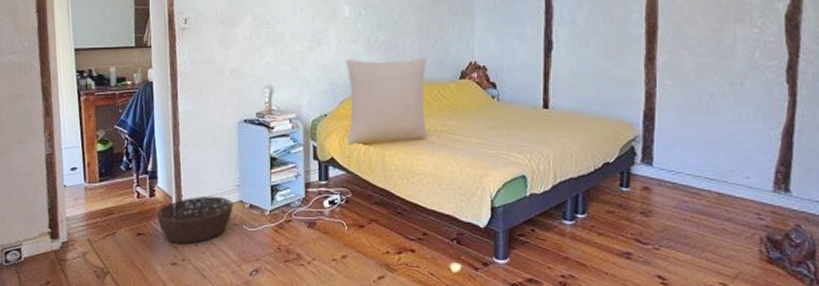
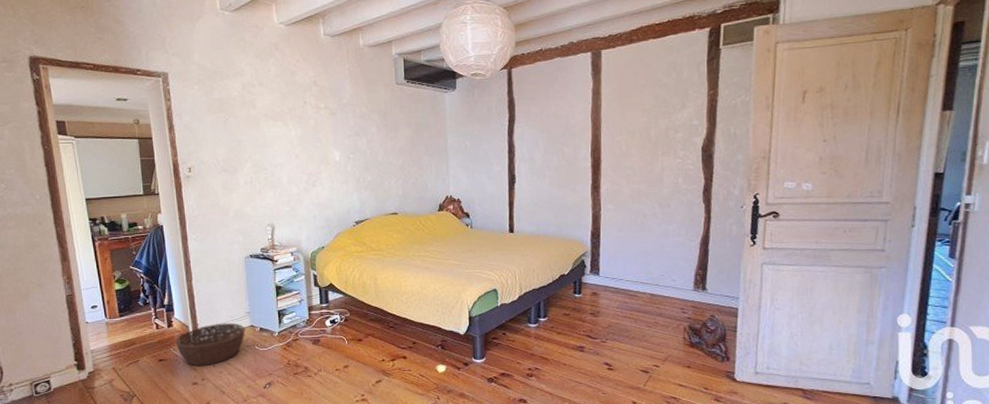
pillow: present [345,57,427,145] -> none [338,193,413,272]

